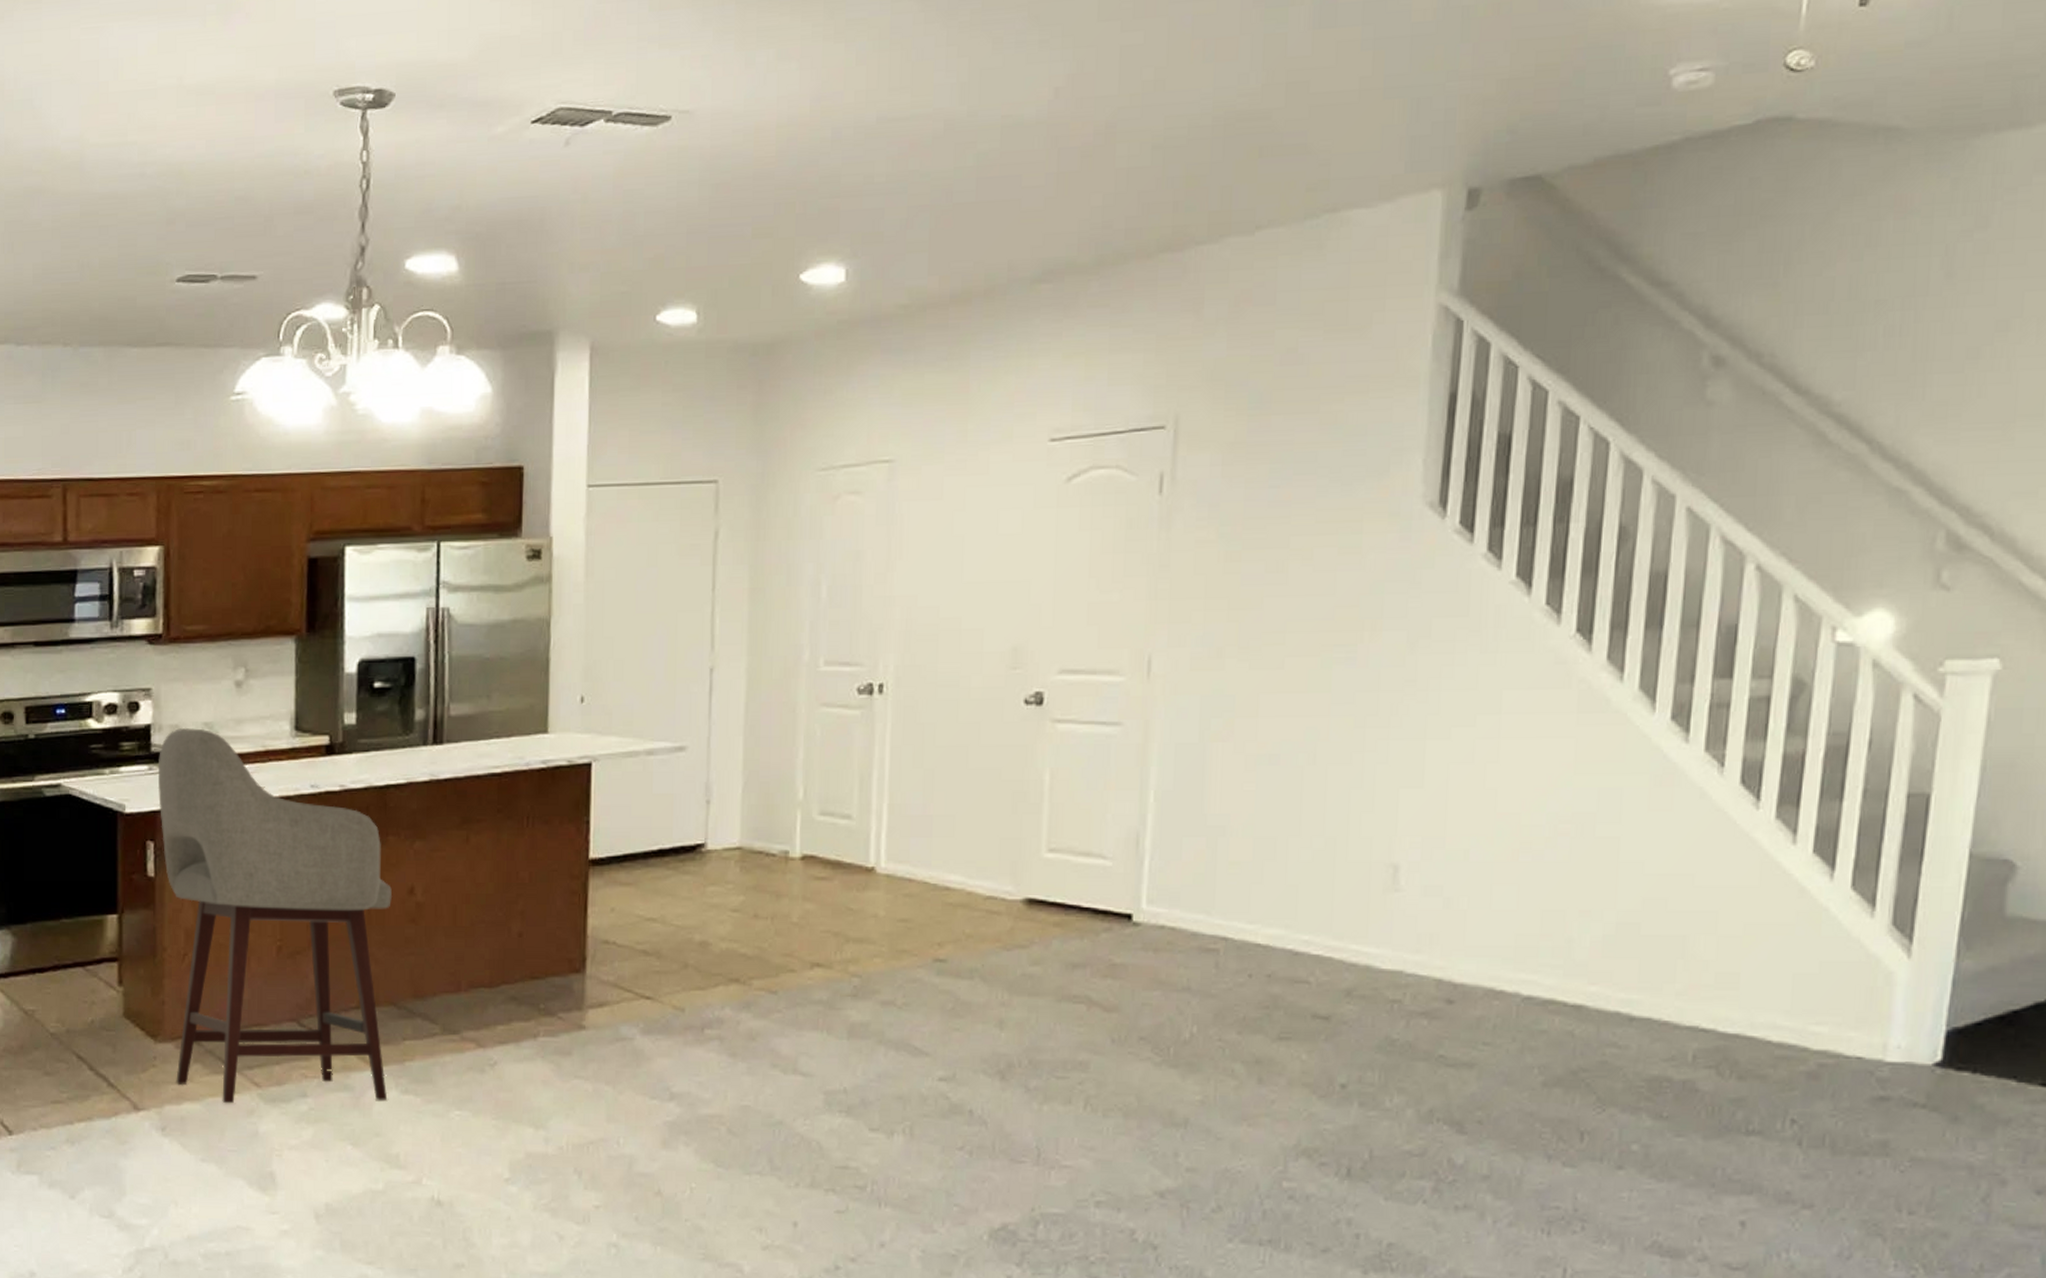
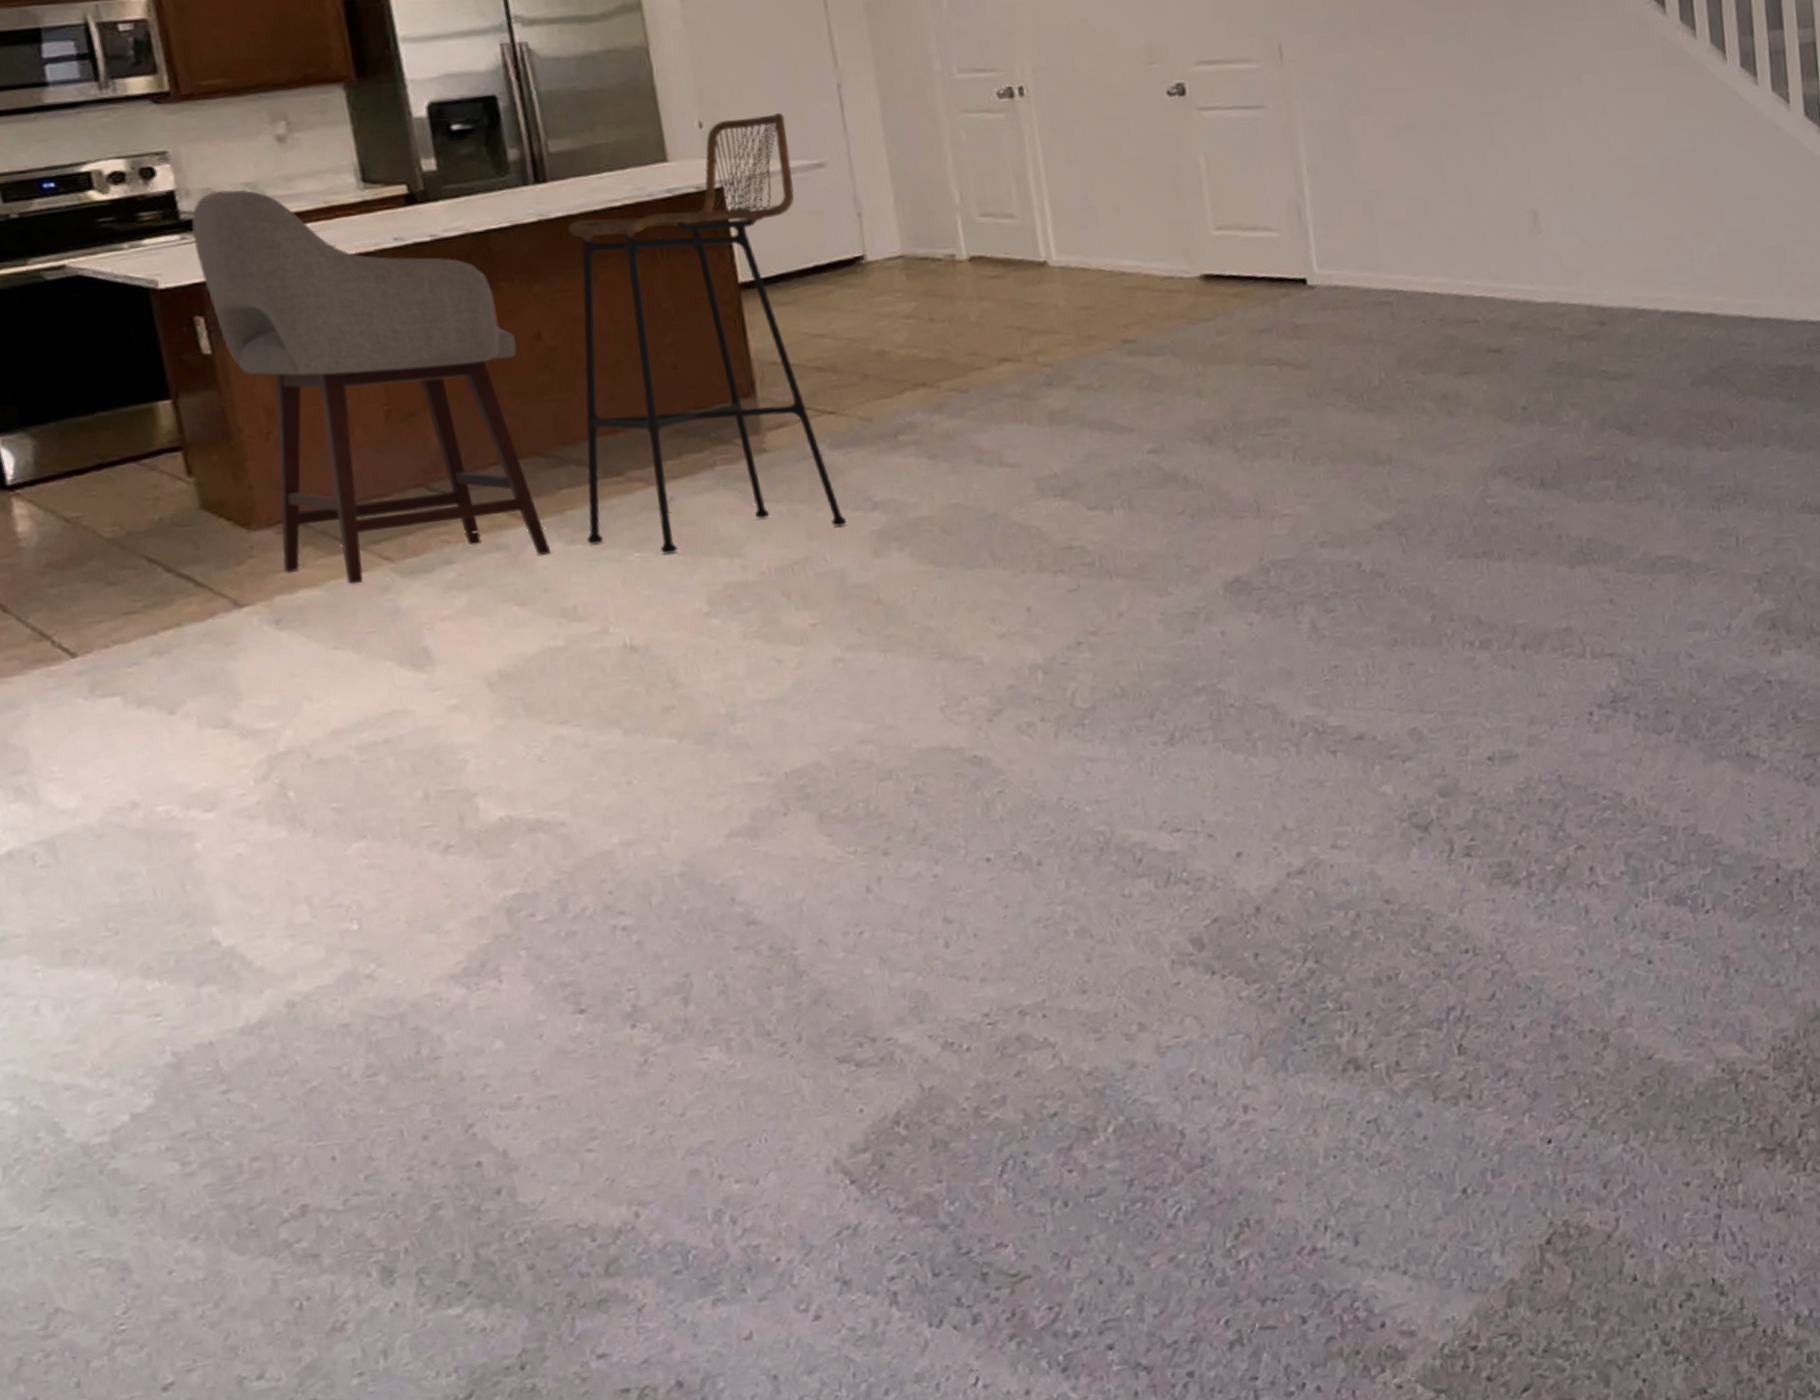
bar stool: none [417,692,657,1116] -> present [568,112,846,554]

